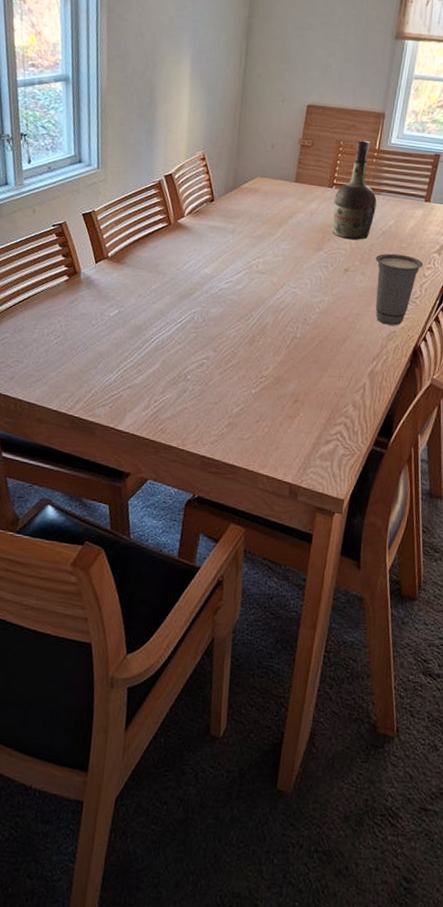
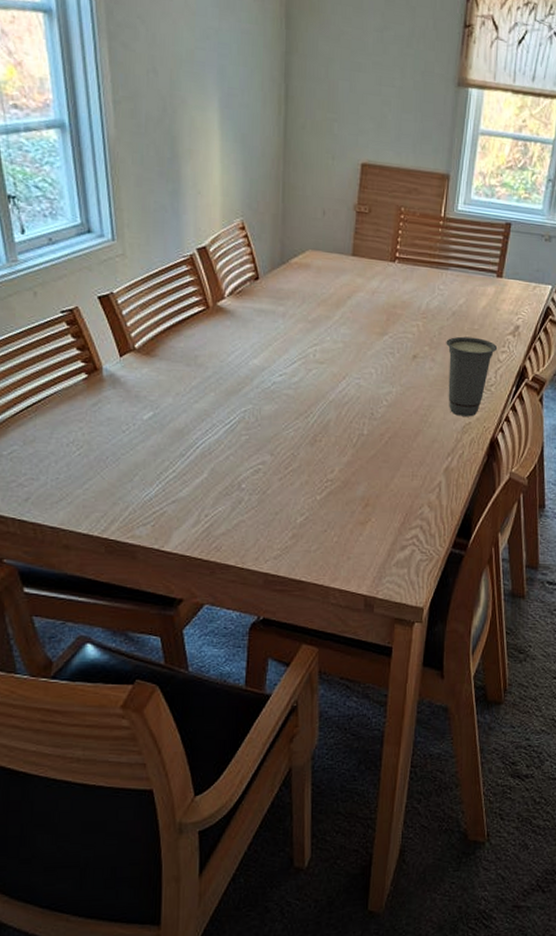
cognac bottle: present [332,140,377,240] -> none [396,206,444,322]

